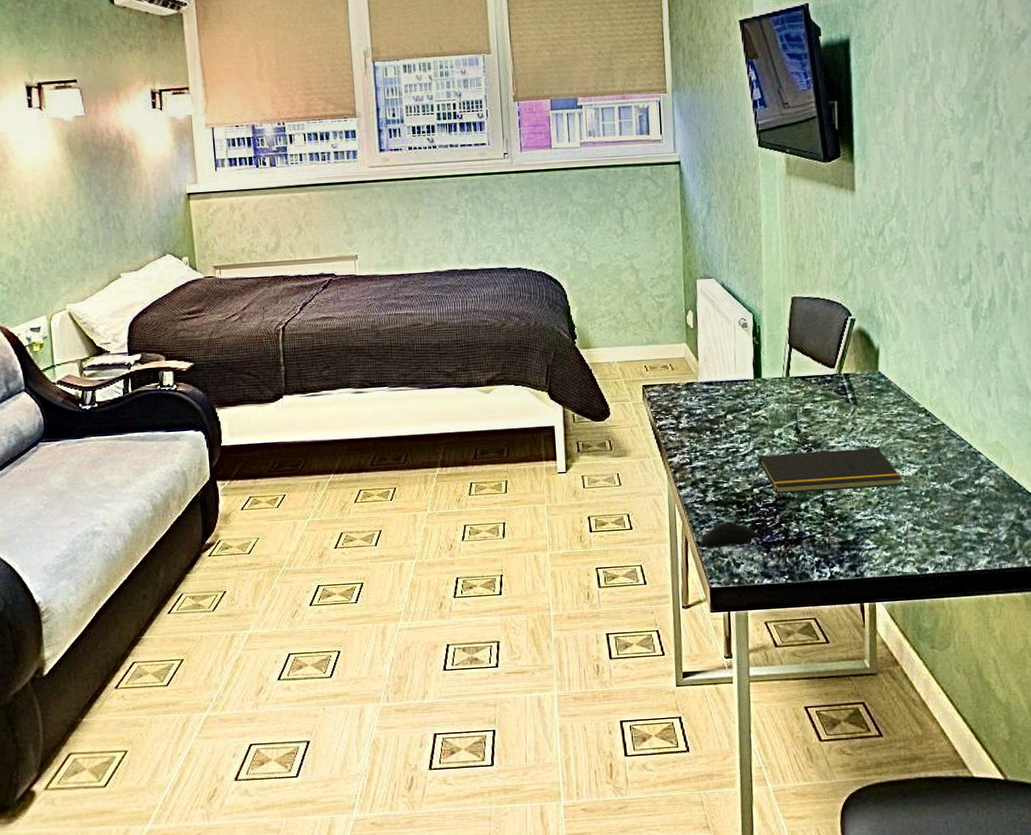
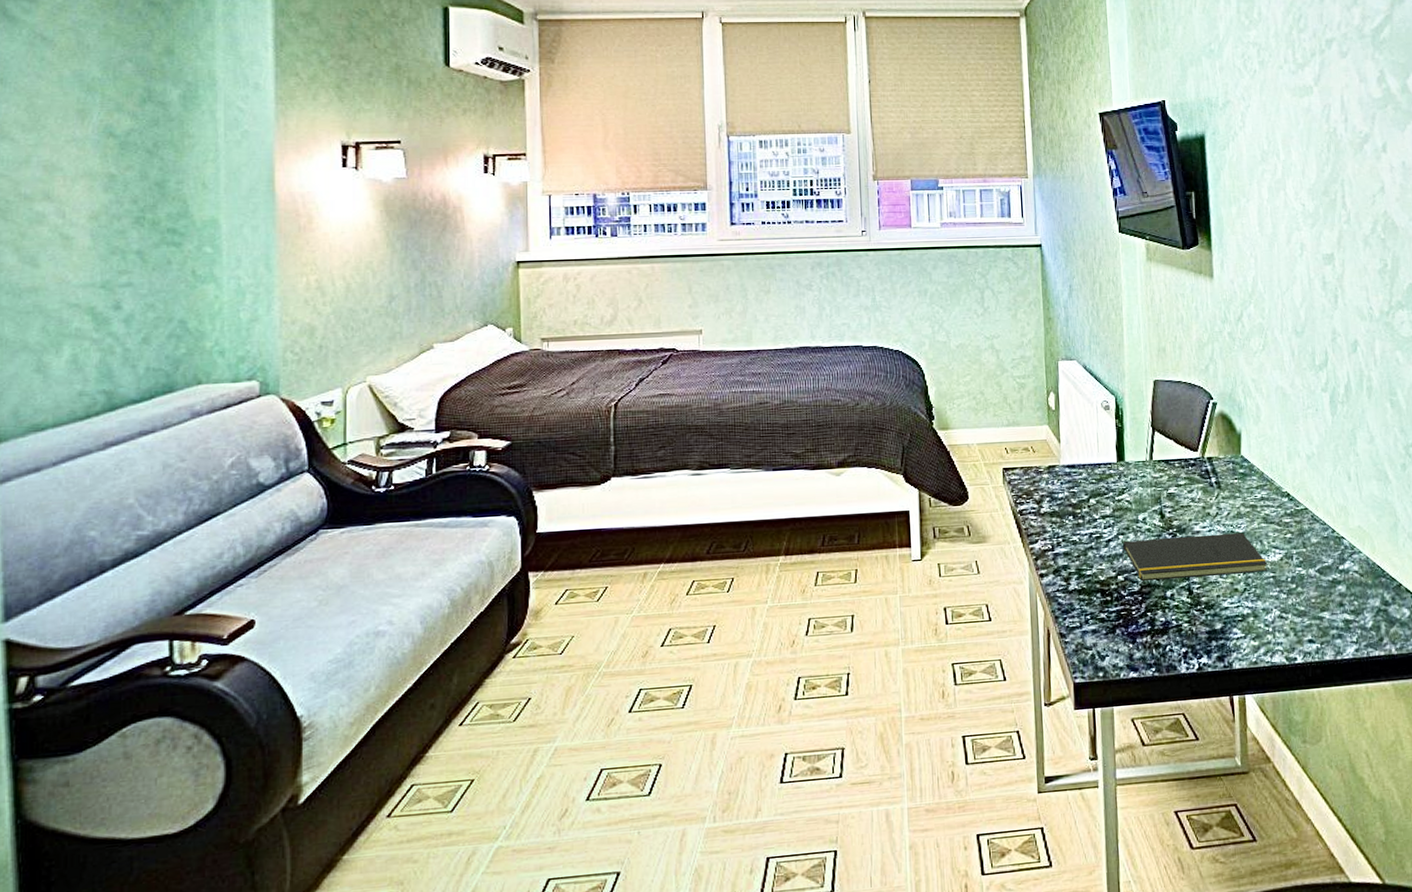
computer mouse: present [700,521,776,549] -> none [1063,610,1142,641]

